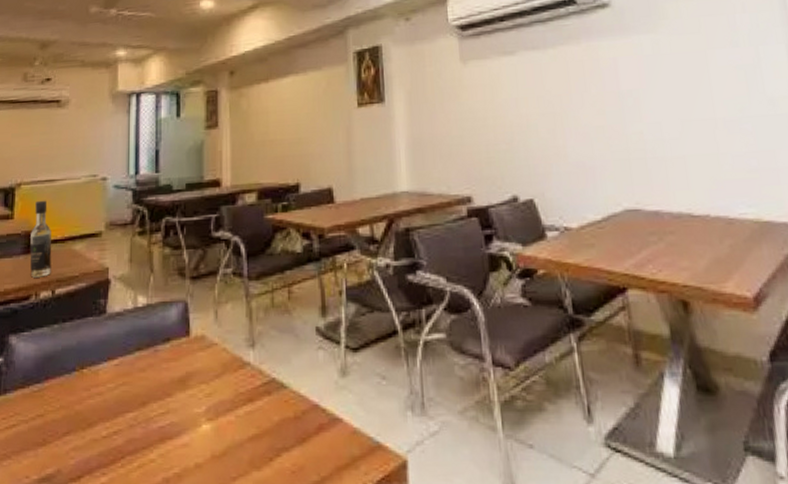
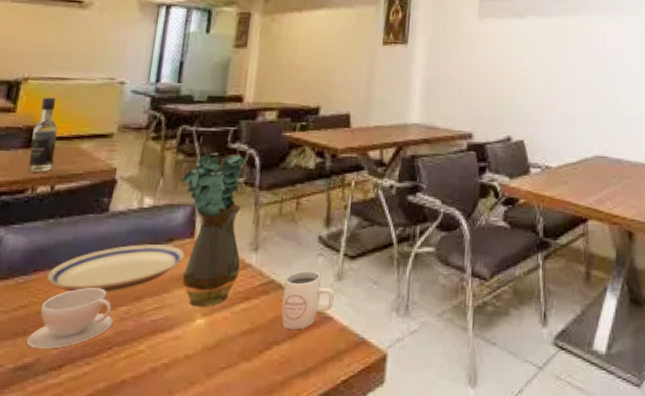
teacup: none [46,394,123,460] -> present [26,288,114,349]
plate: none [57,345,183,399] -> present [47,244,185,292]
vase: none [171,238,240,412] -> present [182,147,246,307]
mug: none [285,366,341,435] -> present [280,270,334,330]

